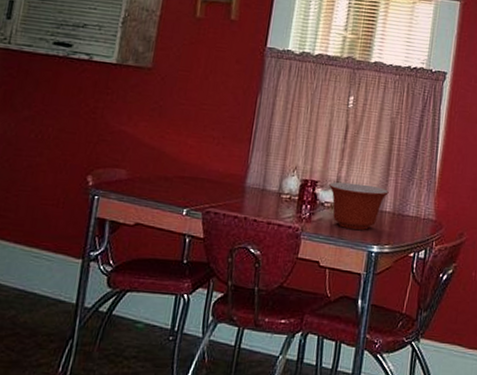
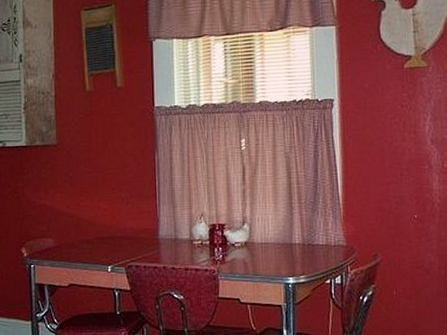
mixing bowl: present [329,182,389,230] -> none [236,220,295,265]

